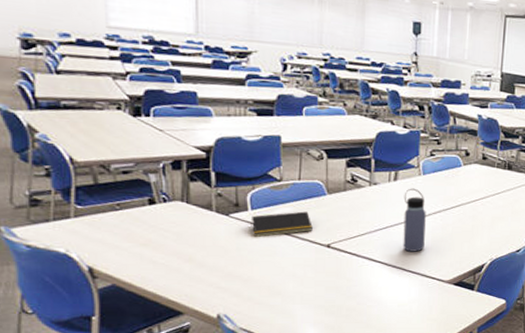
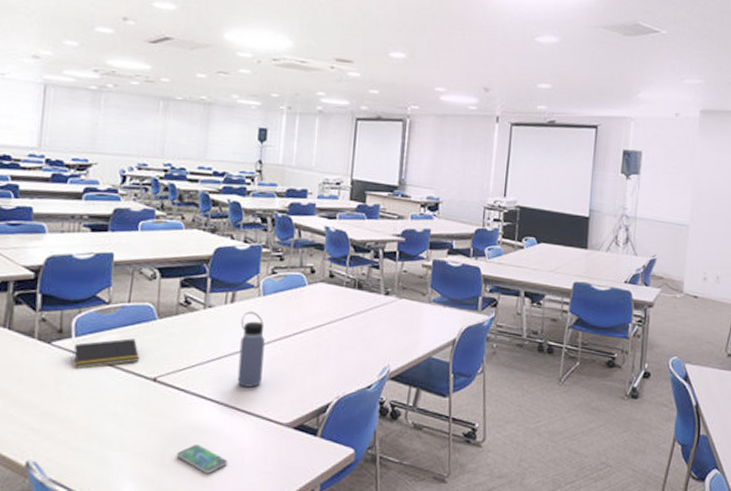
smartphone: none [352,298,397,321] -> present [176,444,227,474]

